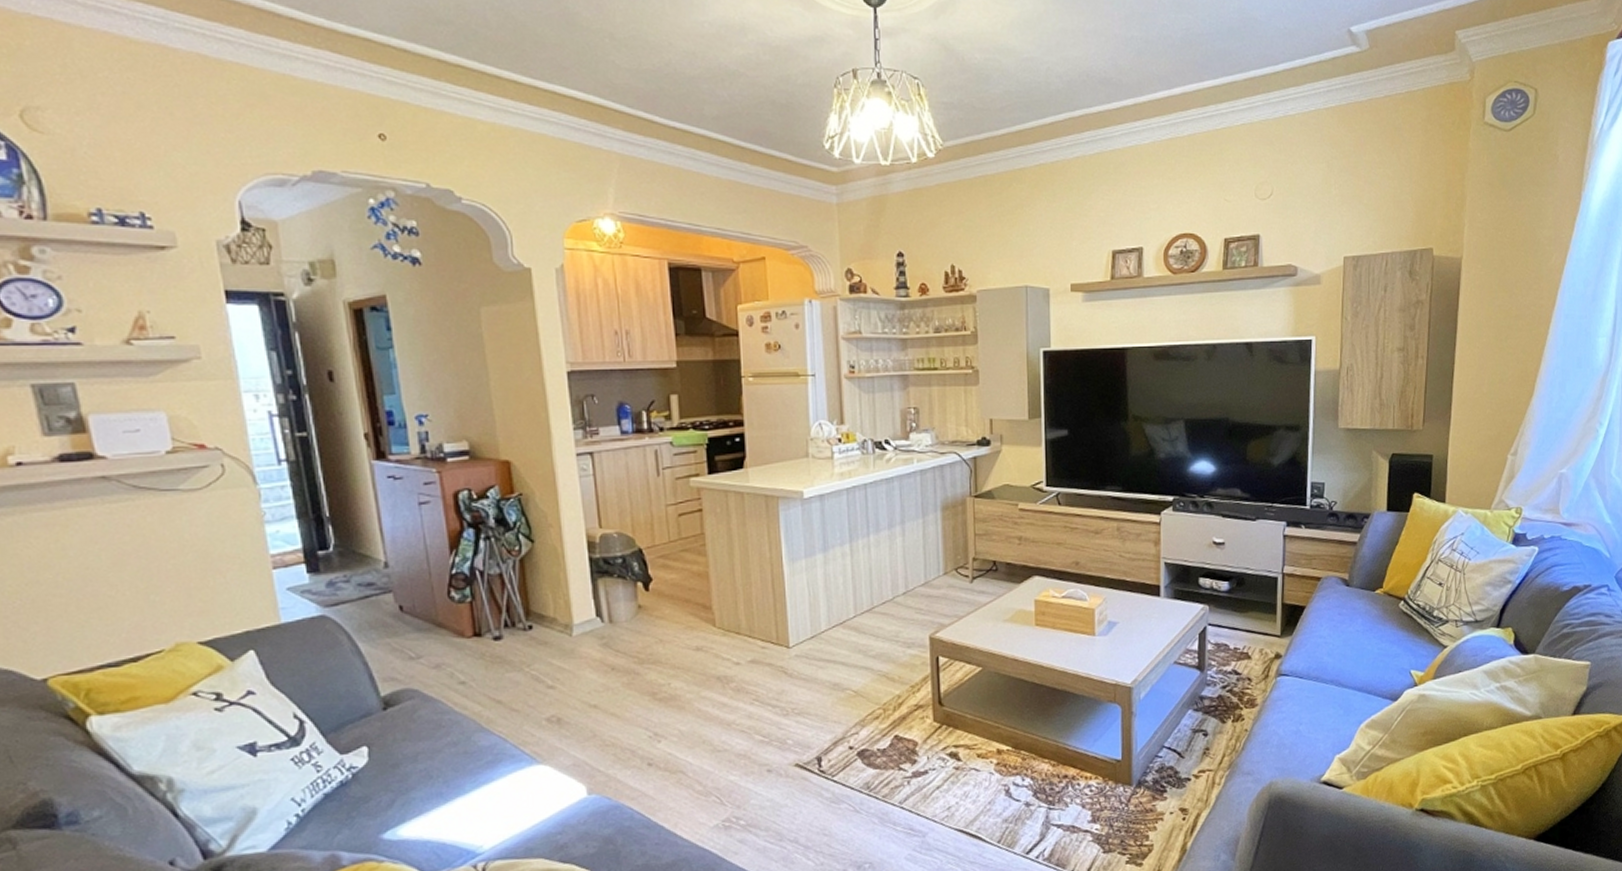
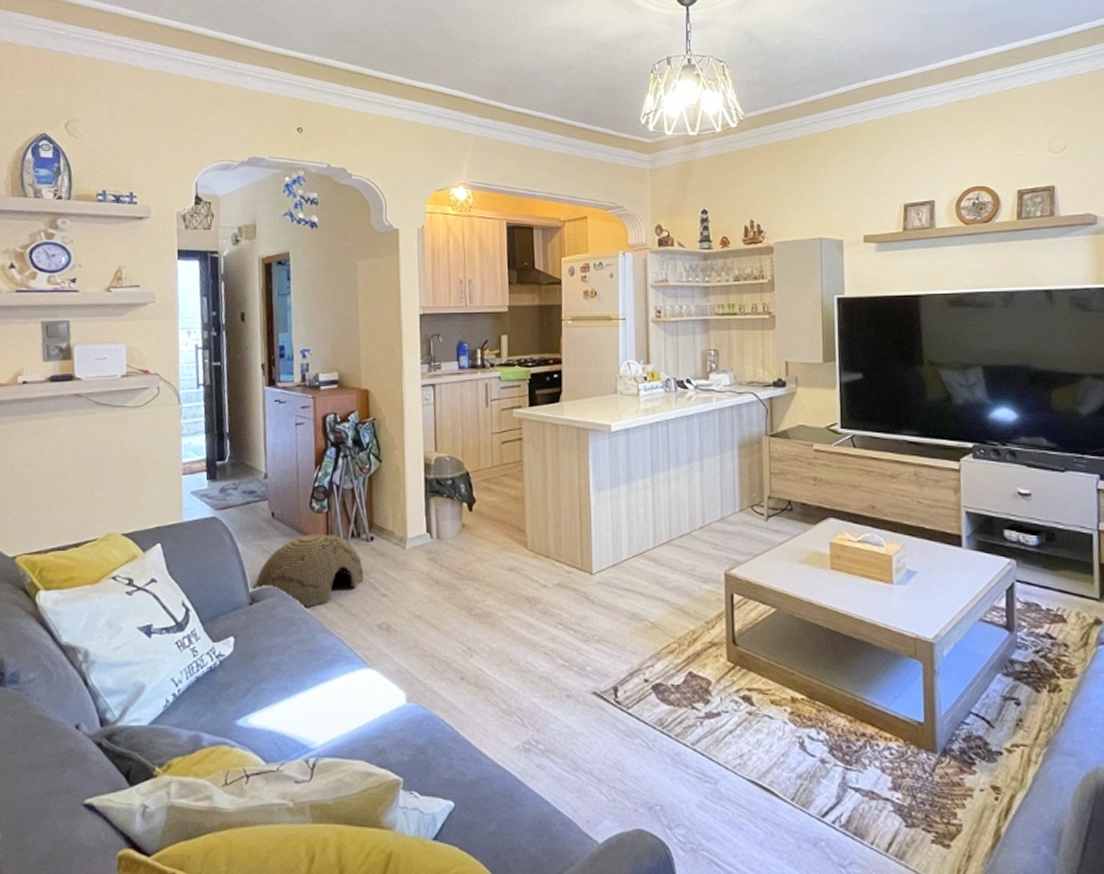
woven basket: none [384,625,525,710] -> present [252,534,364,609]

